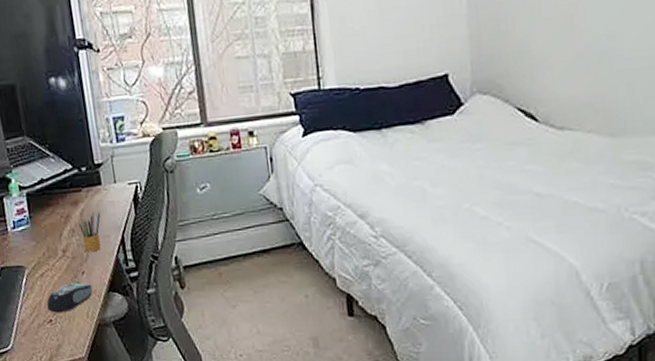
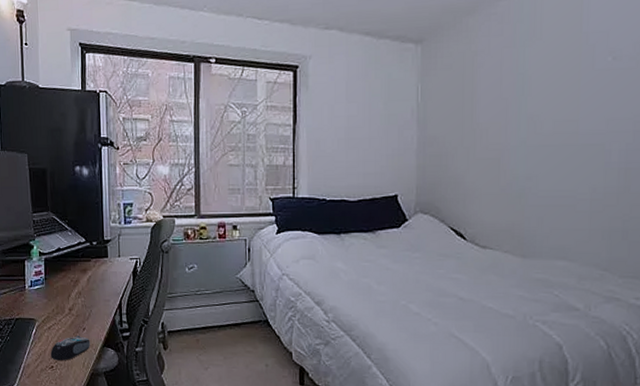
pencil box: present [79,211,101,252] -> none [85,278,105,313]

